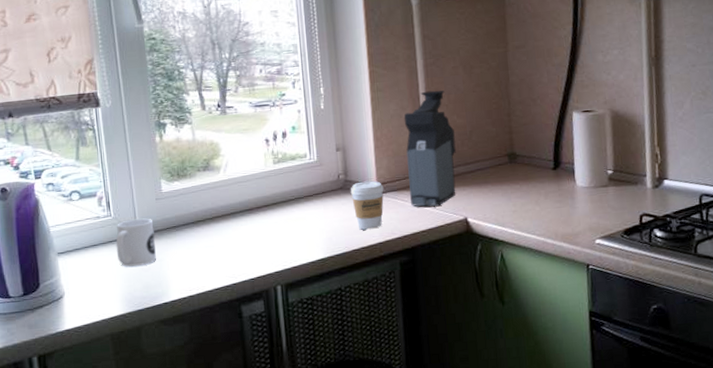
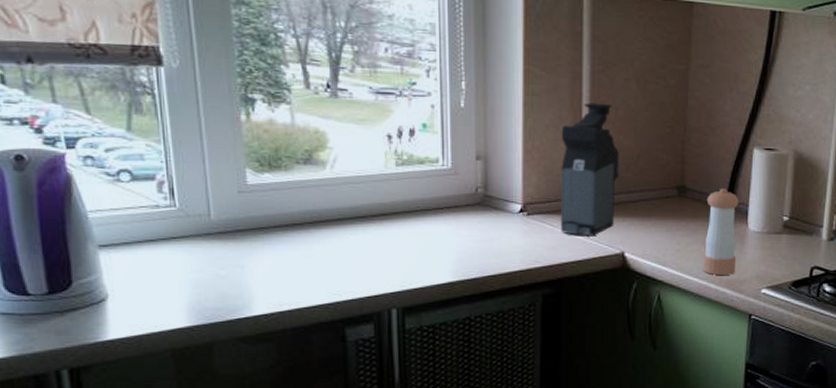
mug: present [116,218,157,267] -> none [181,213,237,271]
coffee cup: present [350,181,384,230] -> none [489,198,530,254]
pepper shaker: none [535,150,569,231] -> present [703,188,739,275]

